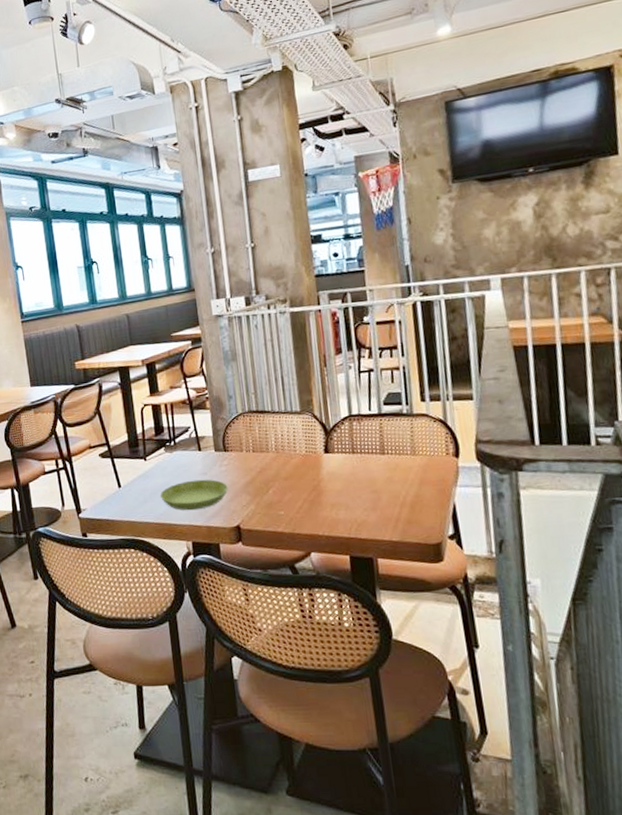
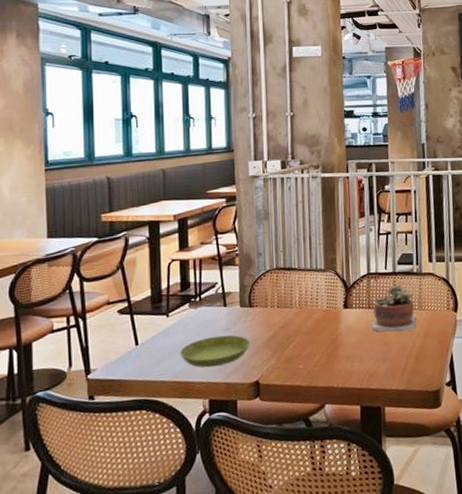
succulent plant: none [357,426,409,479] -> present [371,284,416,332]

